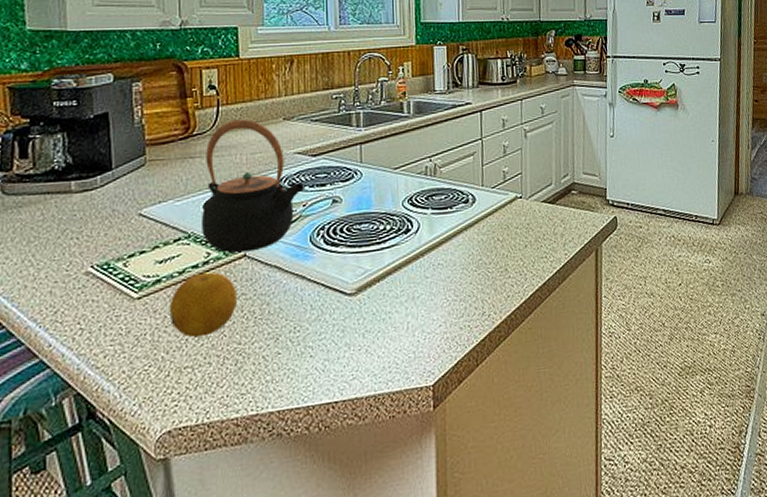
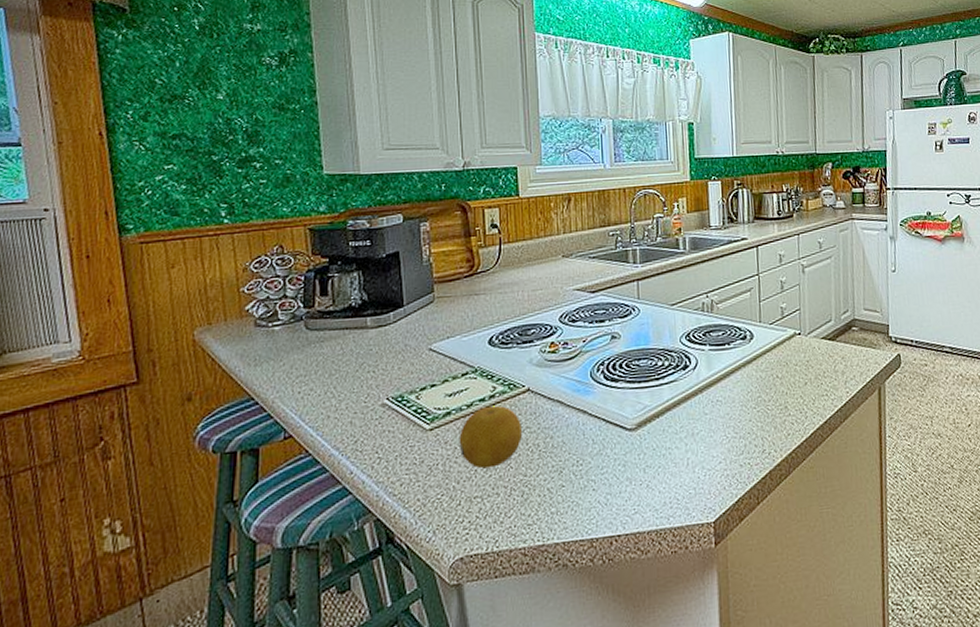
teapot: present [200,119,306,254] -> none [486,256,585,388]

